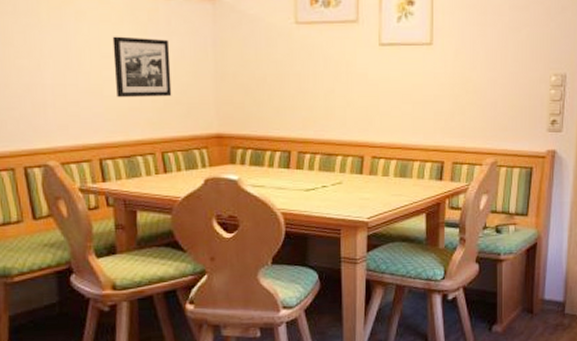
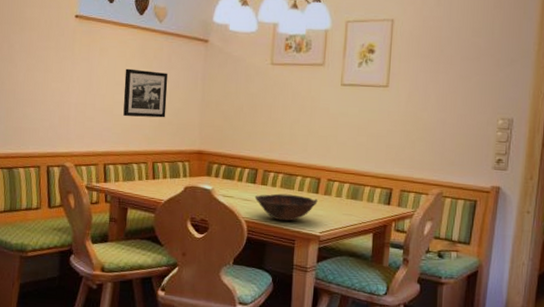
bowl: none [290,177,363,209] -> present [254,193,318,221]

